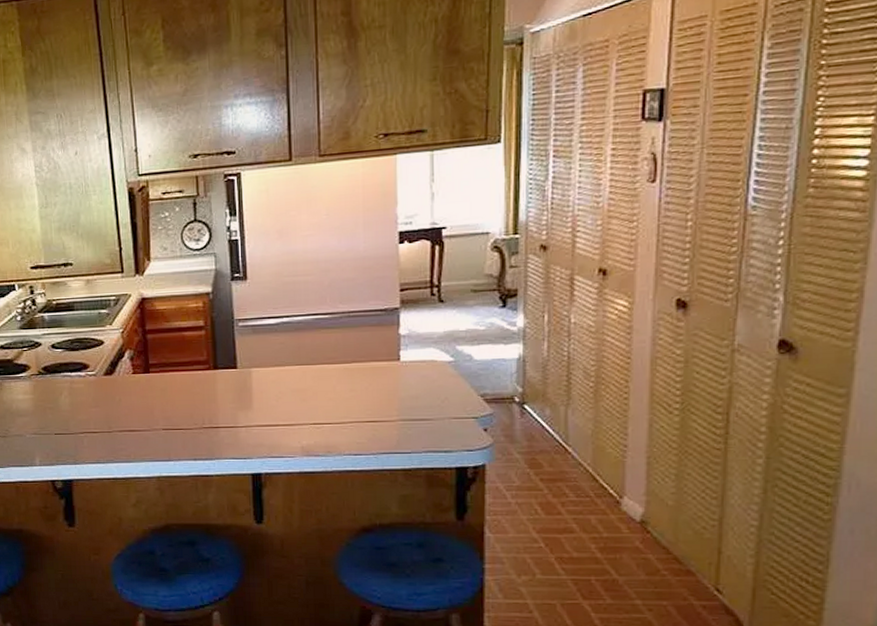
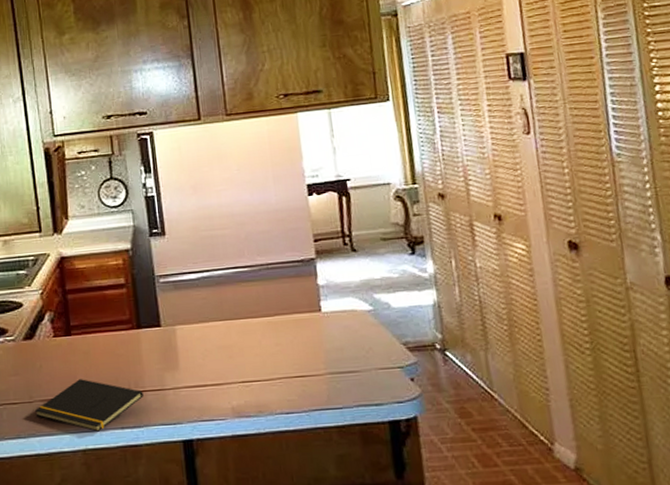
notepad: none [114,413,216,462] -> present [35,379,143,432]

